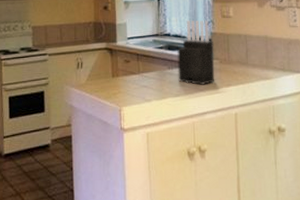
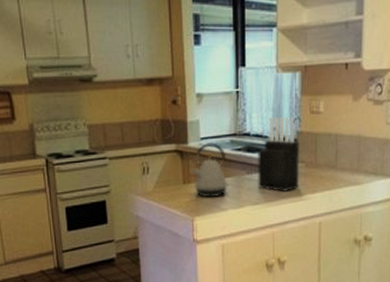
kettle: none [119,42,152,89] -> present [191,142,228,197]

